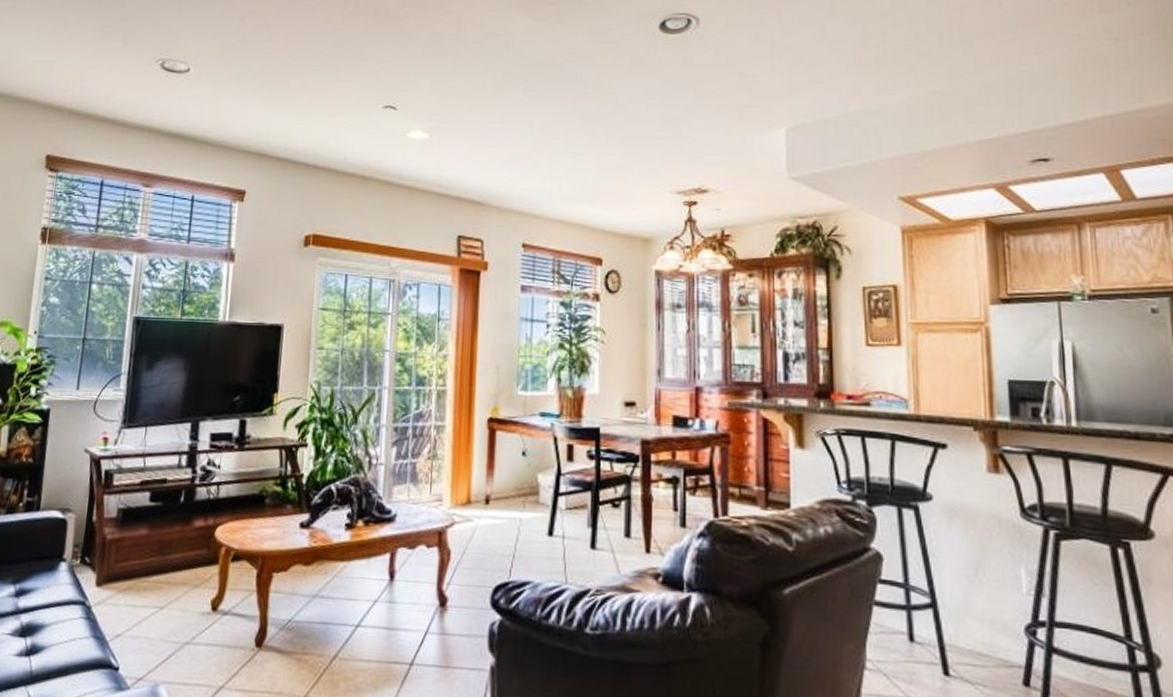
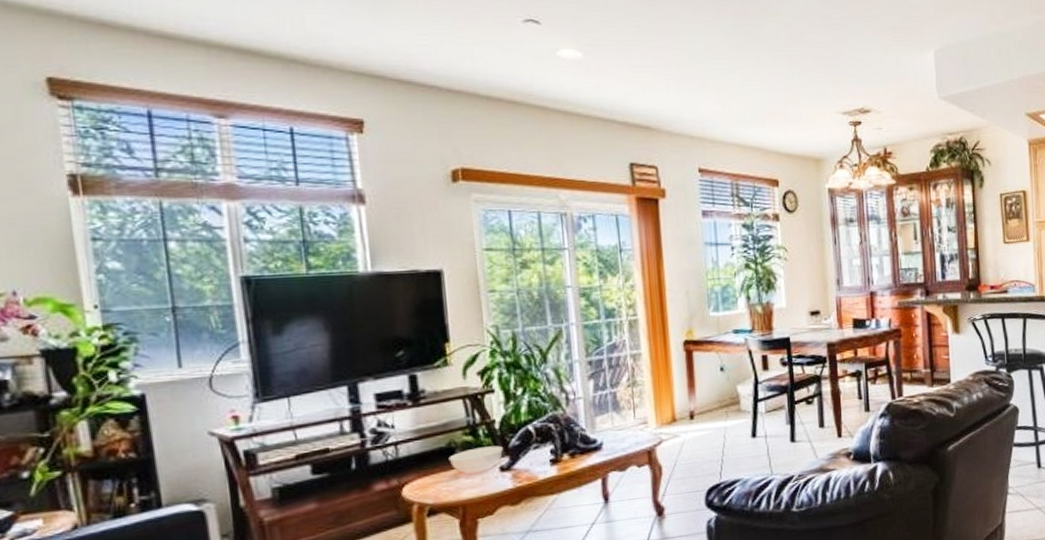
bowl: none [258,499,307,526] -> present [448,445,504,474]

